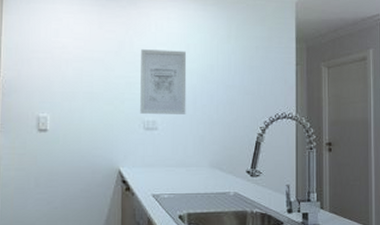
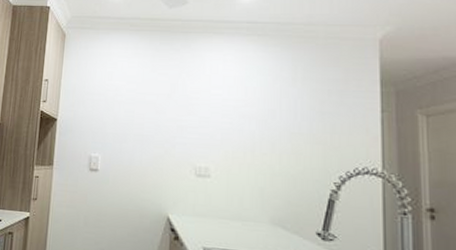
wall art: present [140,49,187,114] -> none [192,92,245,163]

